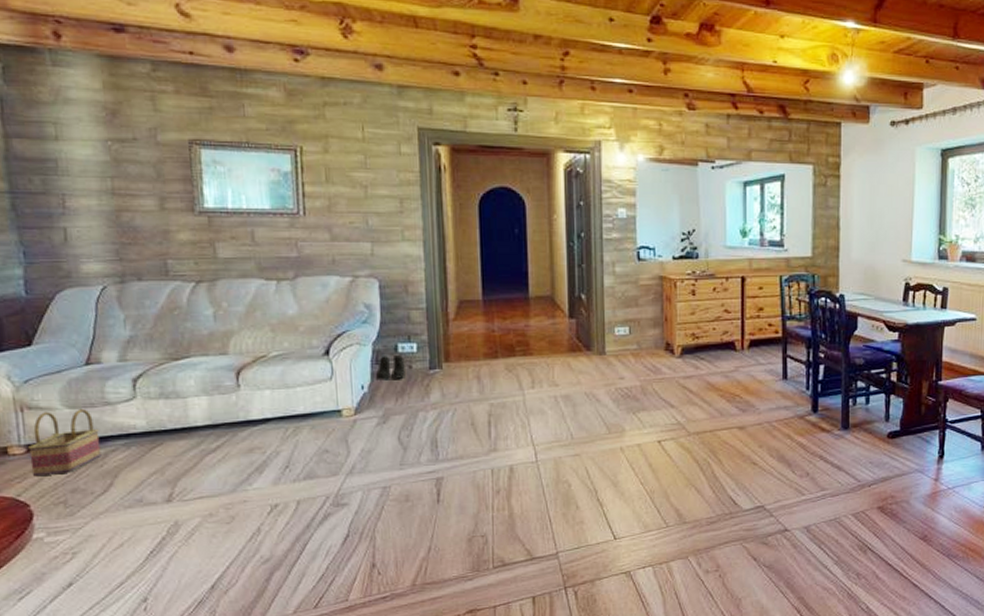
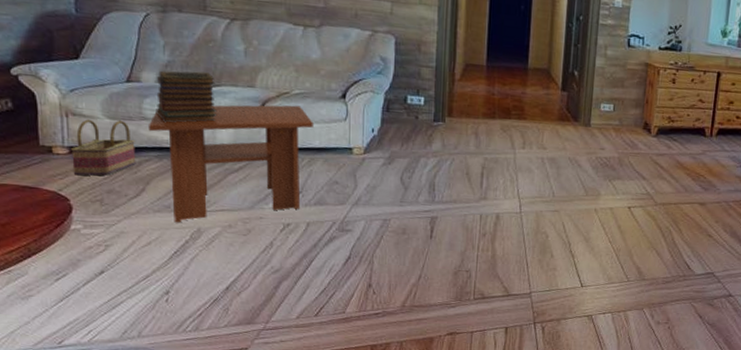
coffee table: none [112,369,296,518] -> present [148,105,313,223]
book stack: none [119,344,189,405] -> present [155,70,218,123]
boots: present [375,354,405,381] -> none [385,105,412,127]

